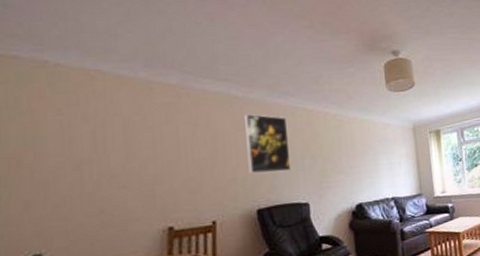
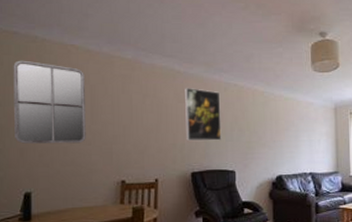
home mirror: none [12,90,119,194] -> present [13,60,86,144]

